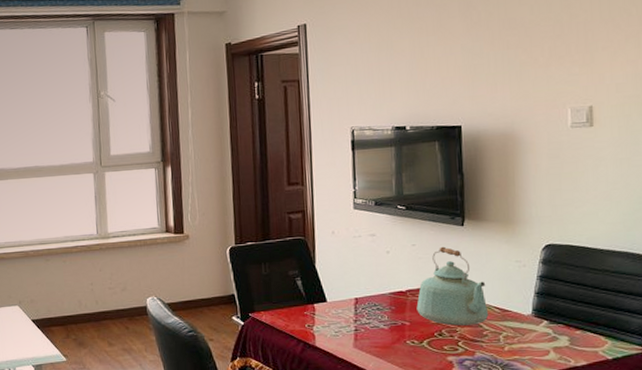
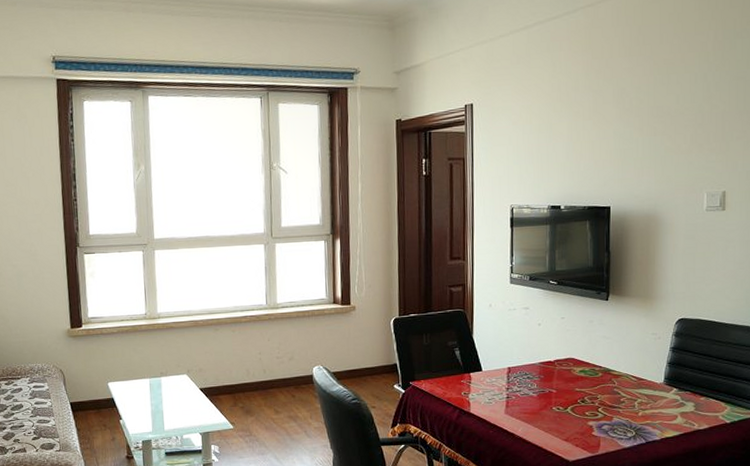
kettle: present [416,246,489,326] -> none [563,319,627,393]

